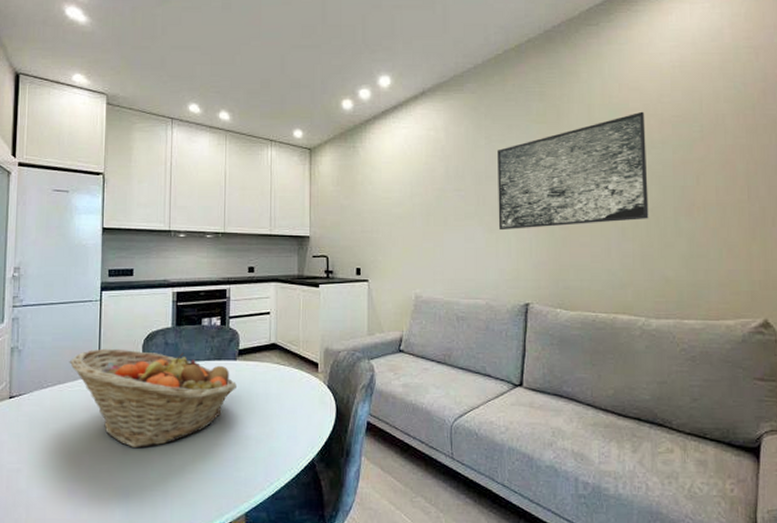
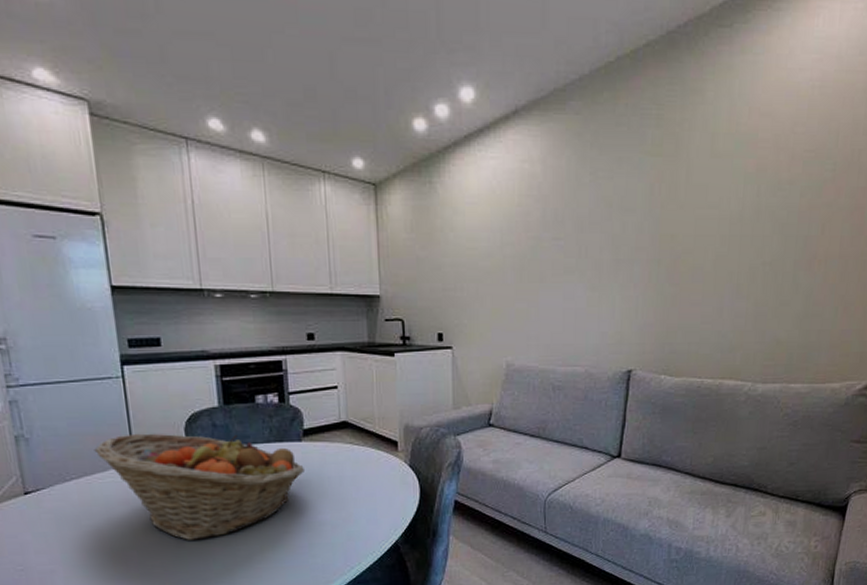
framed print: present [498,111,649,231] -> none [602,143,775,288]

